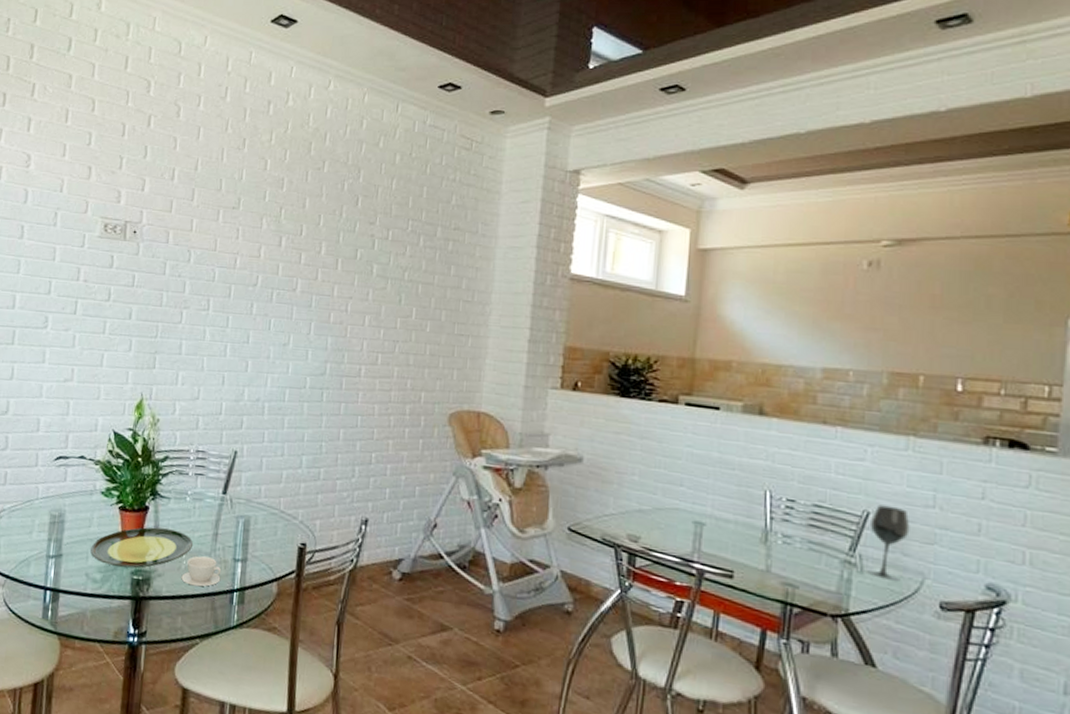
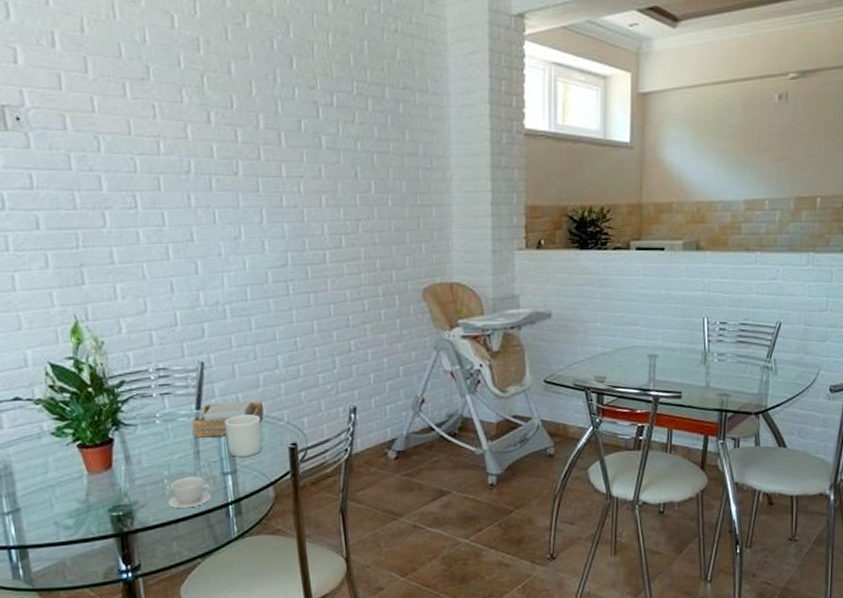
plate: present [90,527,194,568] -> none [53,456,175,508]
napkin holder: none [215,490,282,524] -> present [191,401,265,438]
mug: none [243,506,278,548] -> present [225,414,263,457]
wineglass: present [864,504,910,581] -> none [777,314,810,376]

